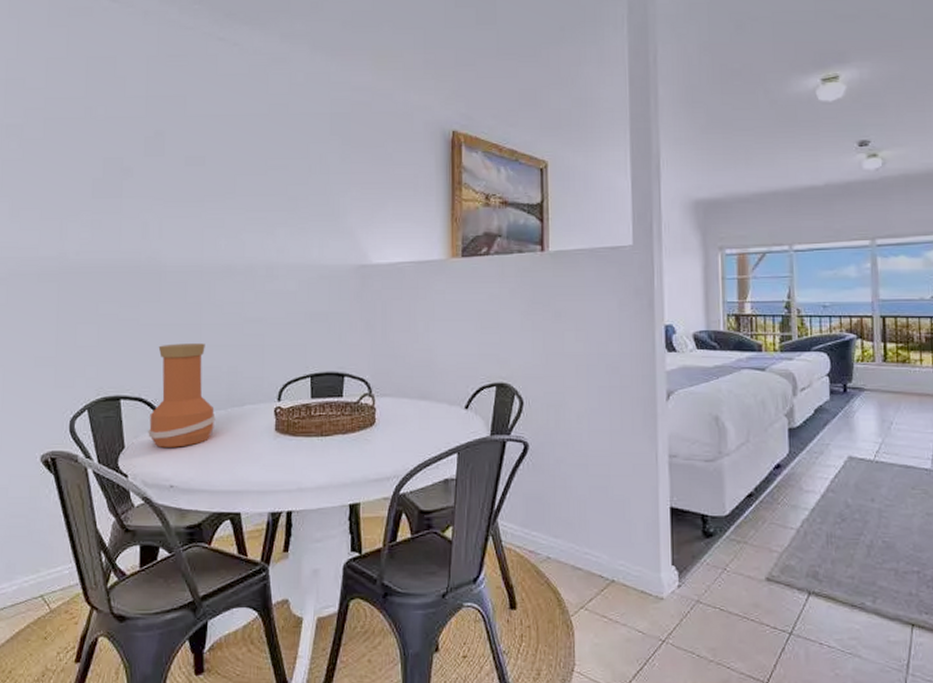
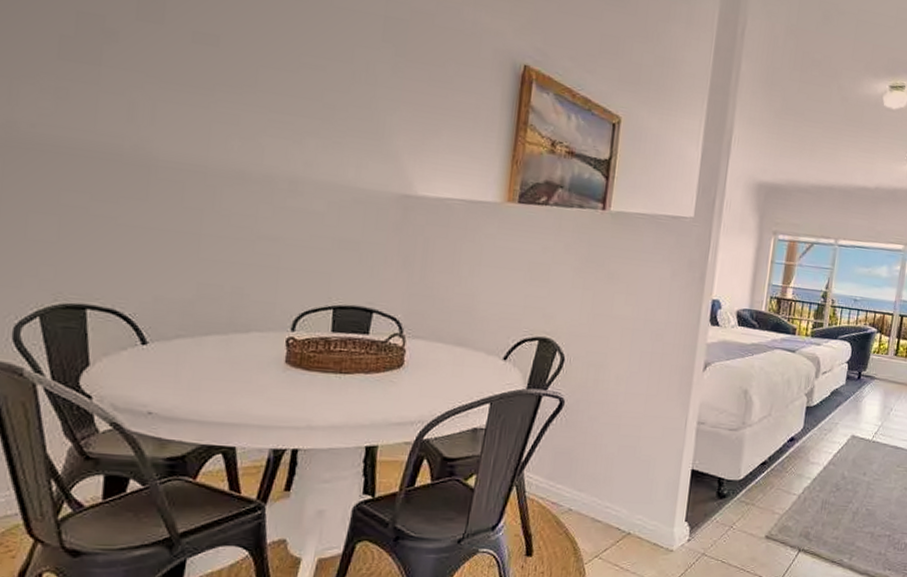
vase: present [148,343,216,448] -> none [122,252,212,371]

